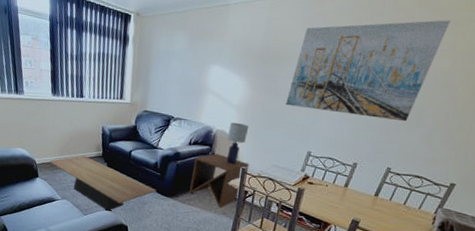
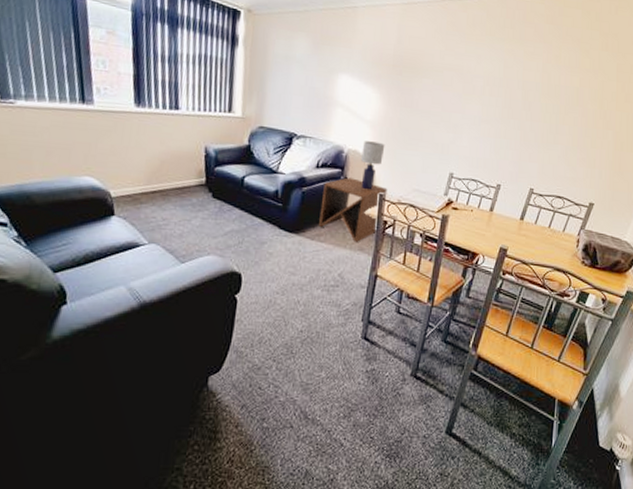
coffee table: present [49,155,157,211] -> none [130,184,278,255]
wall art: present [286,20,451,122] -> none [424,36,575,140]

